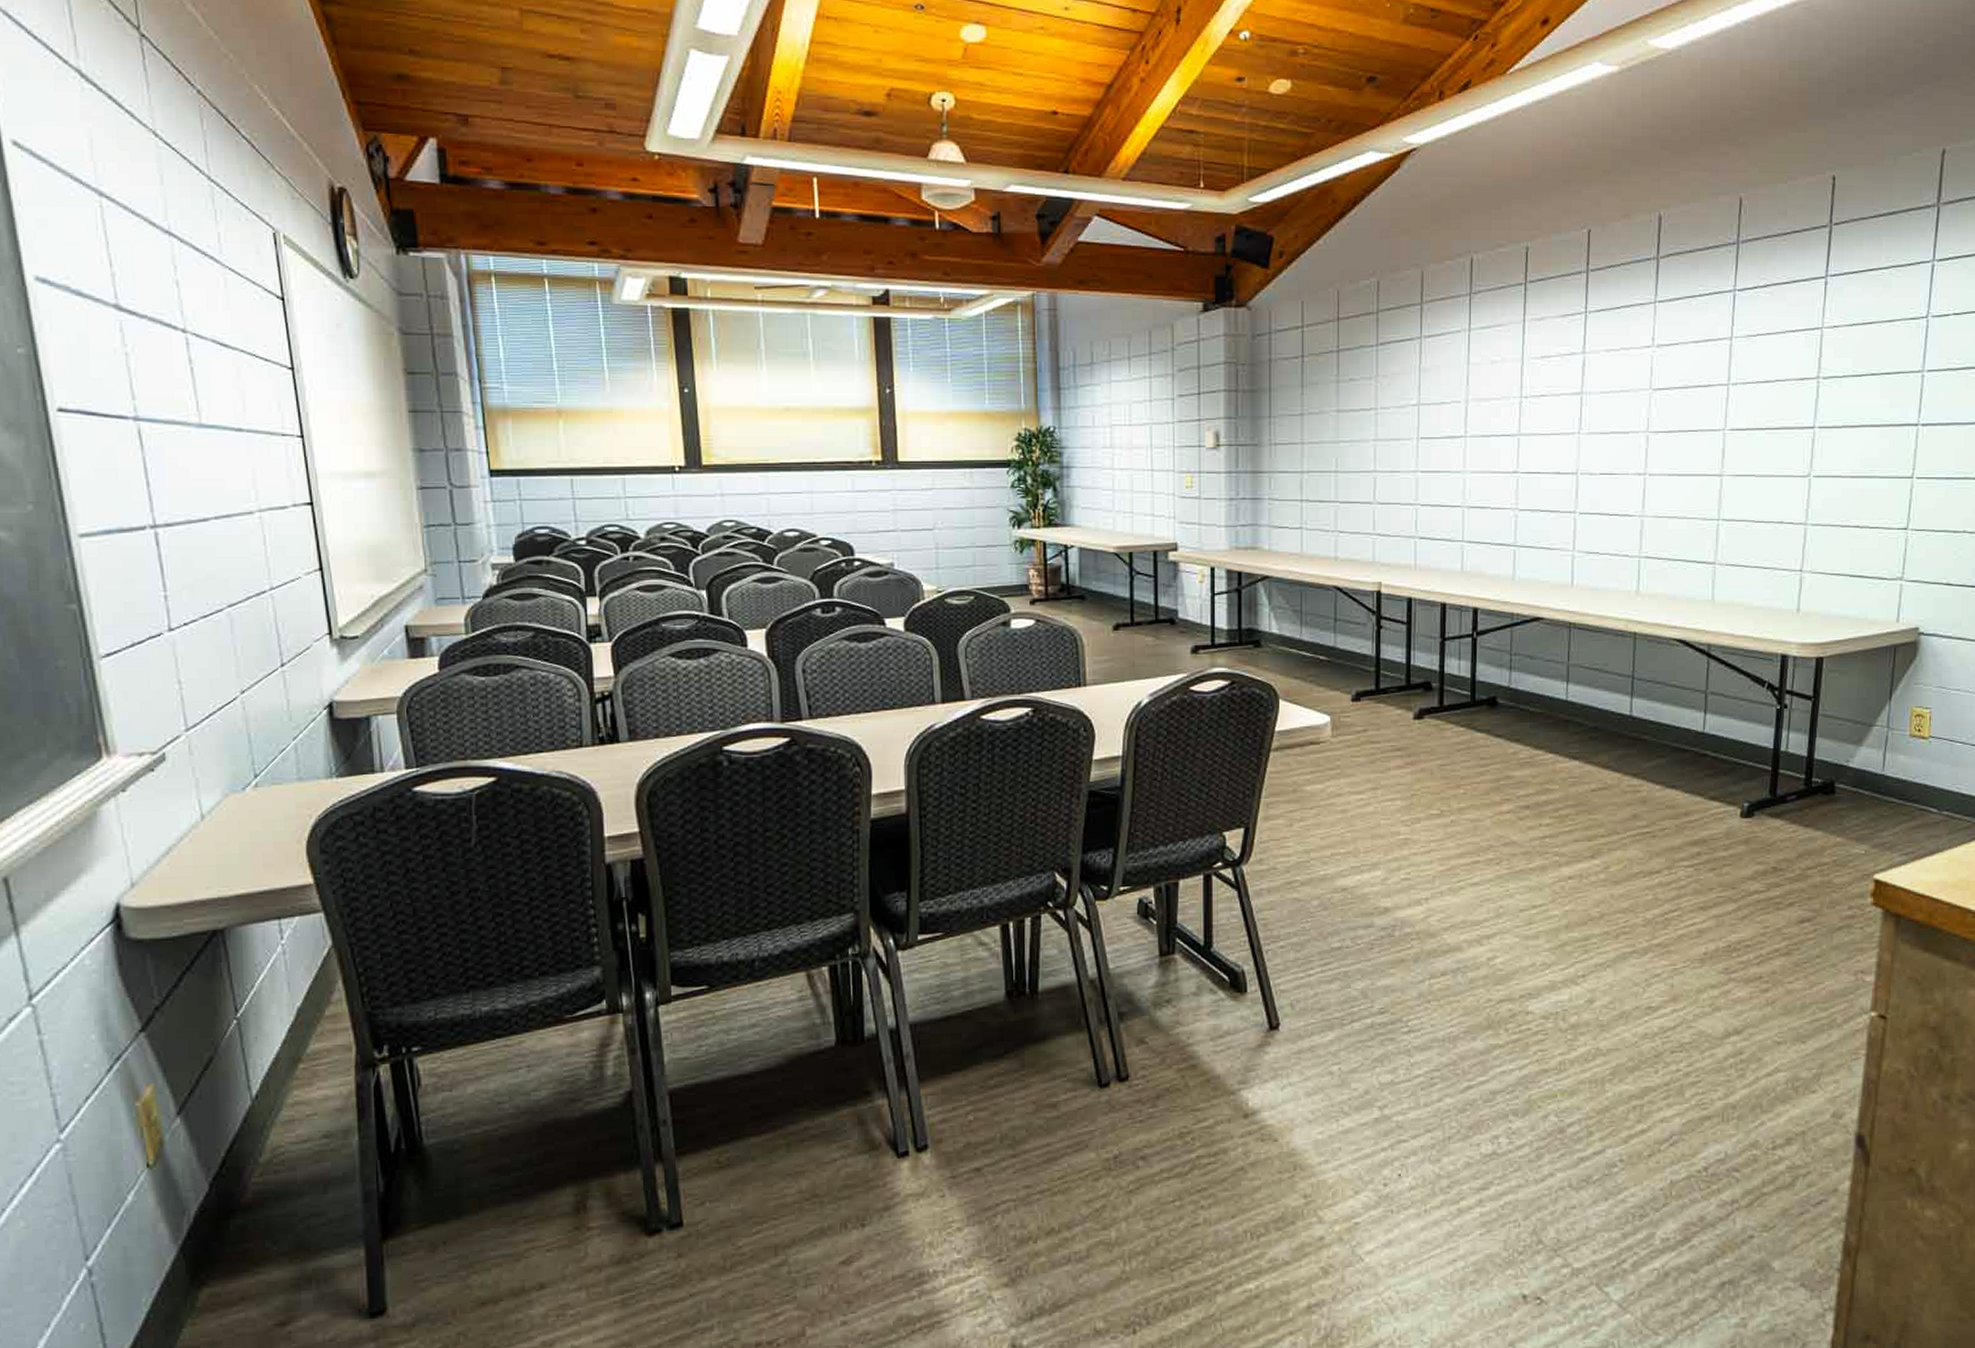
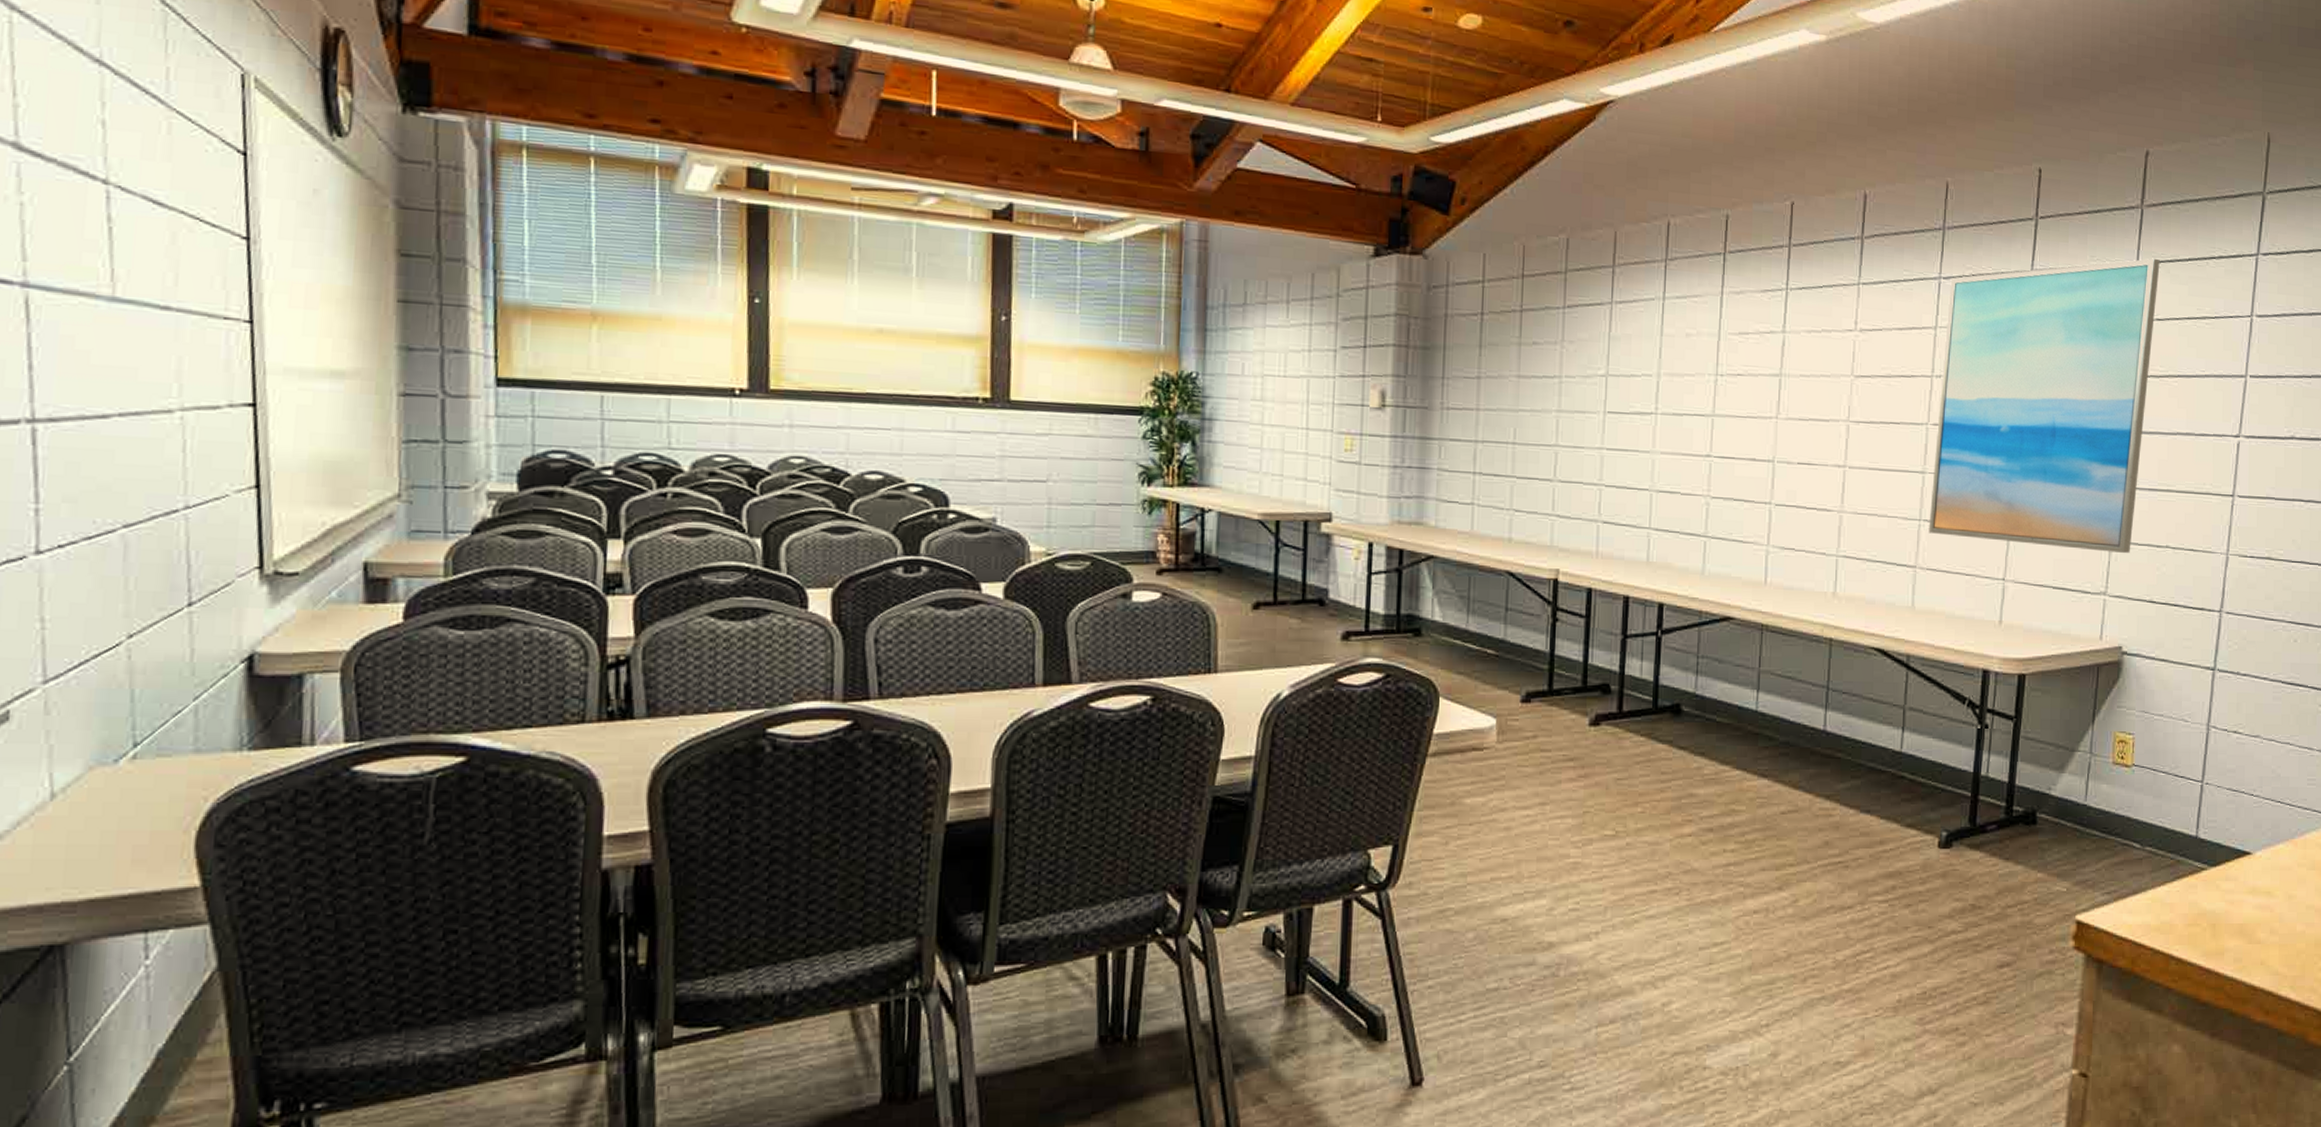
wall art: none [1727,254,1957,541] -> present [1928,258,2160,554]

